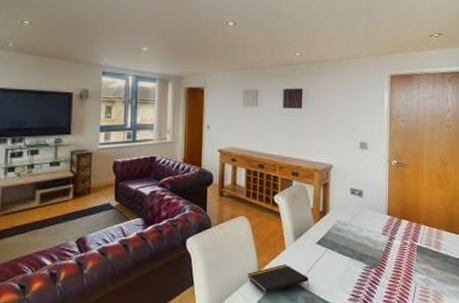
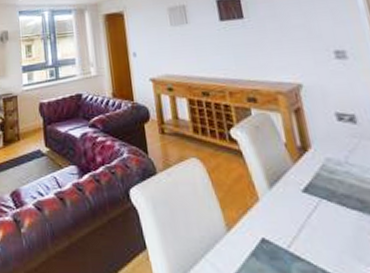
notepad: present [247,264,309,293] -> none [213,222,304,262]

